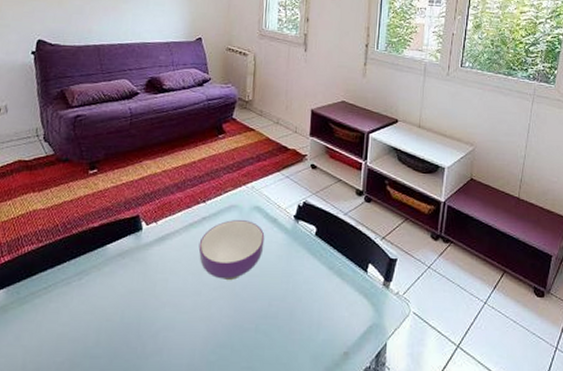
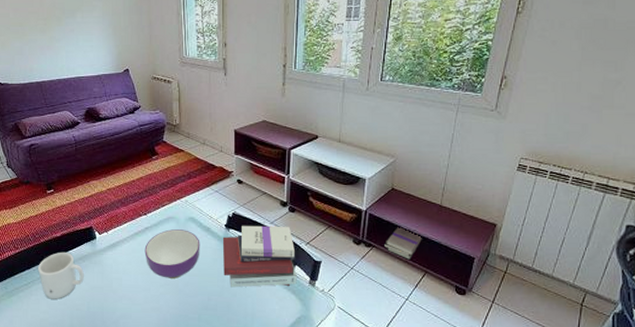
mug: none [63,246,122,307] -> present [38,252,84,299]
books: none [288,216,370,291] -> present [222,225,297,288]
books: none [461,221,500,257] -> present [383,227,422,260]

